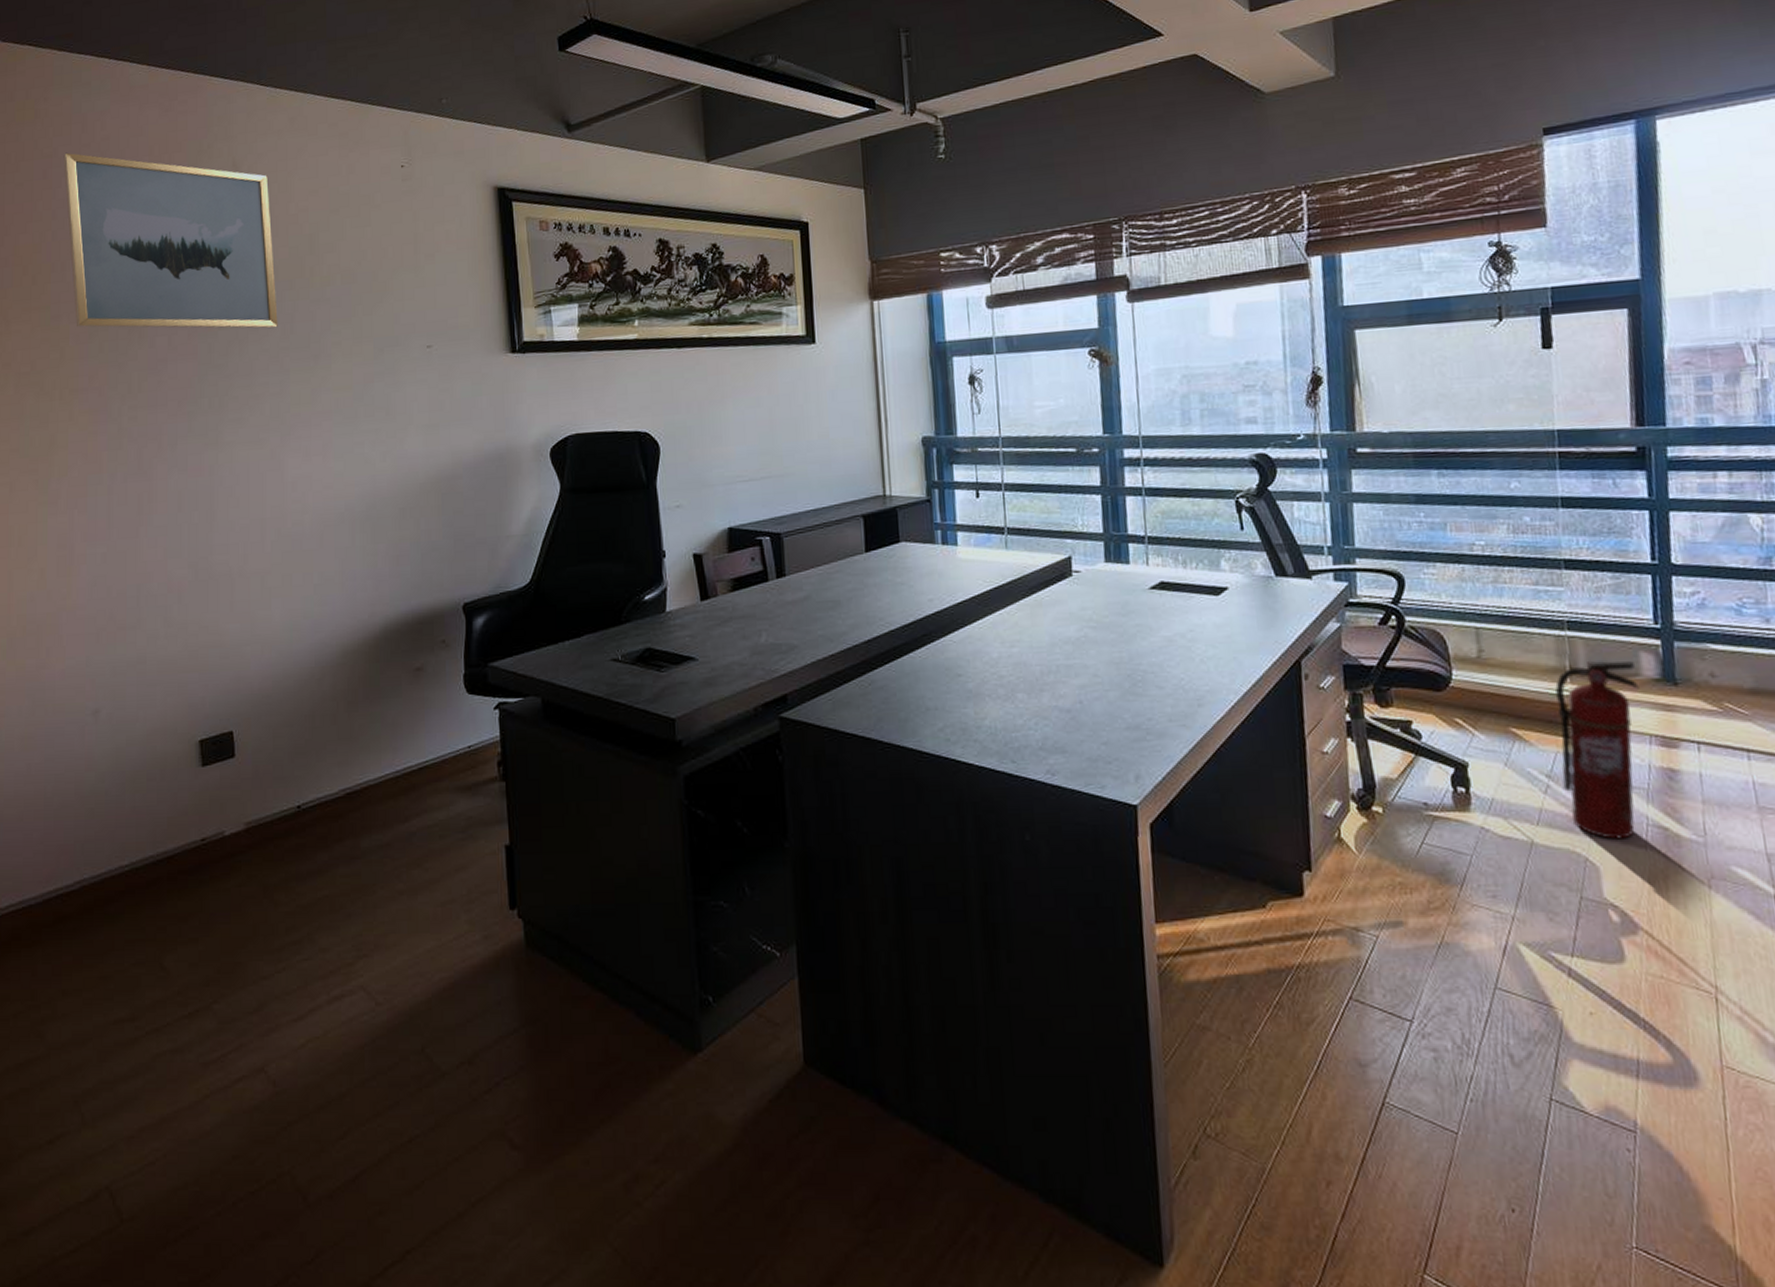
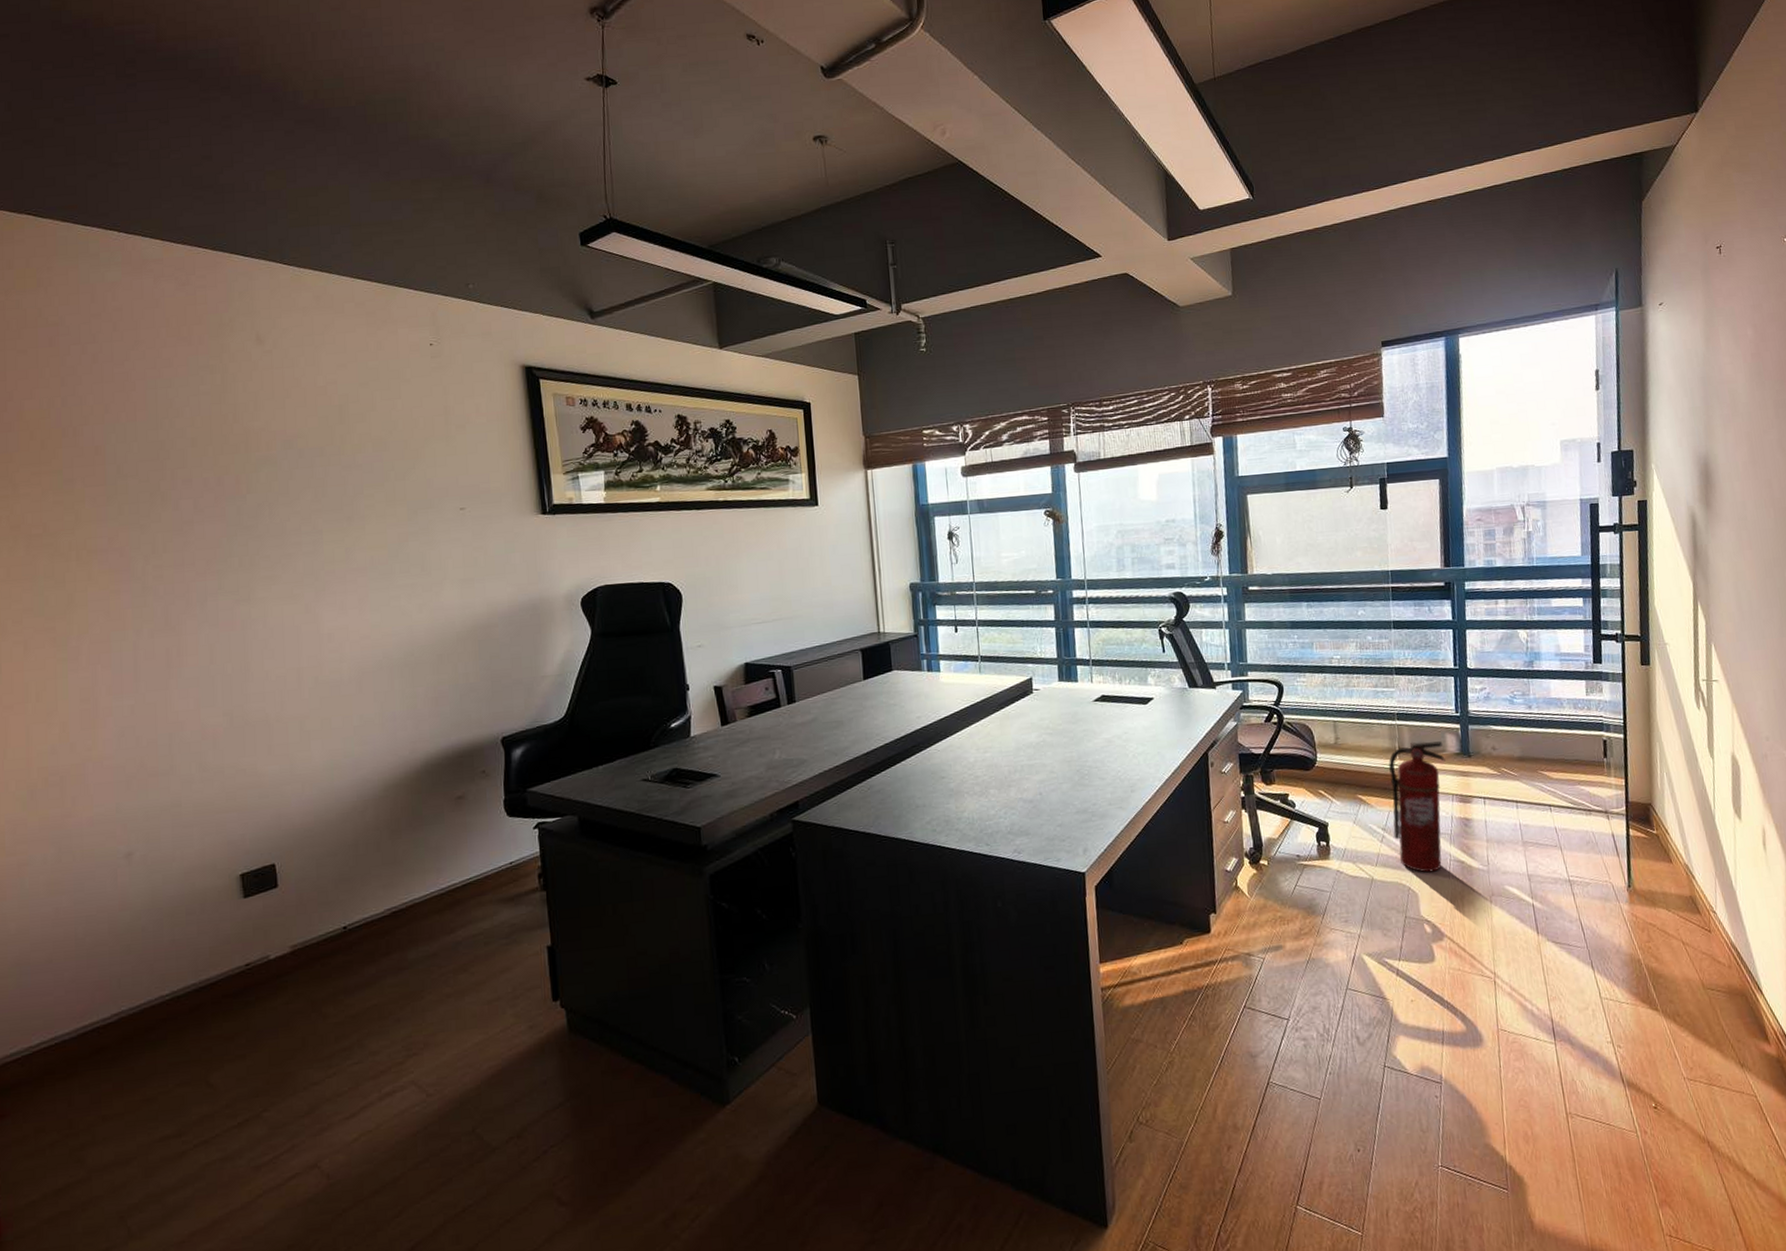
wall art: present [63,152,278,329] -> none [71,321,309,492]

